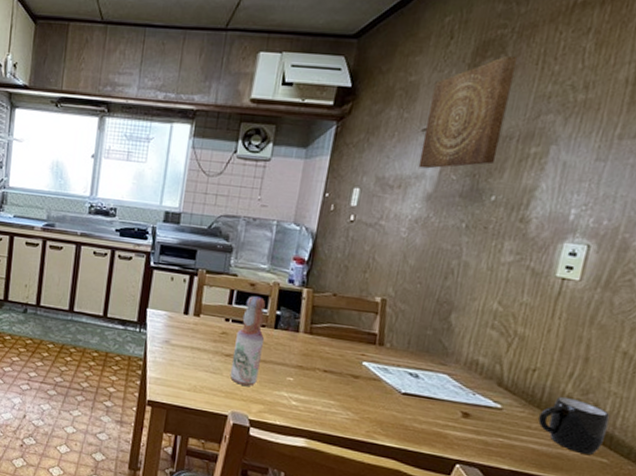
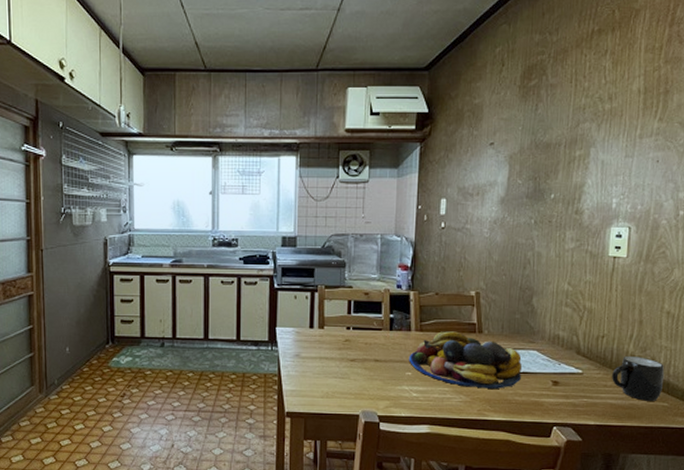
bottle: present [230,296,266,386] -> none [356,304,383,385]
fruit bowl: none [292,337,428,411] -> present [408,331,523,389]
wall art: present [418,55,518,169] -> none [490,76,556,176]

